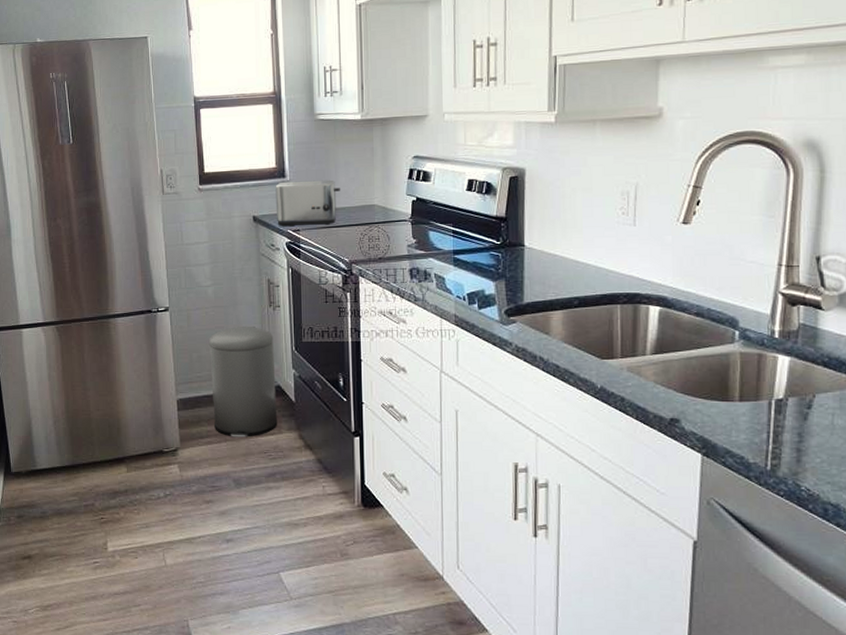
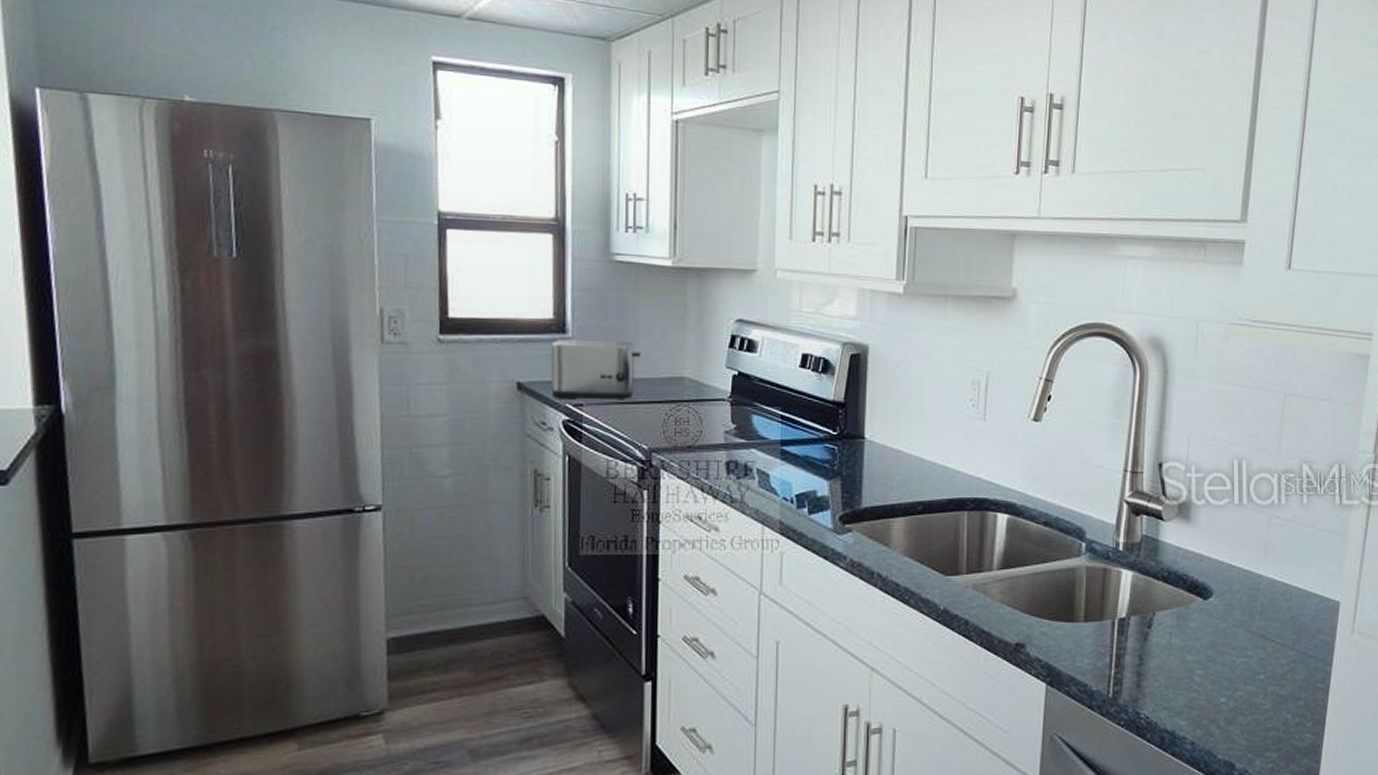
pedal bin: present [208,325,278,438] -> none [441,533,539,690]

